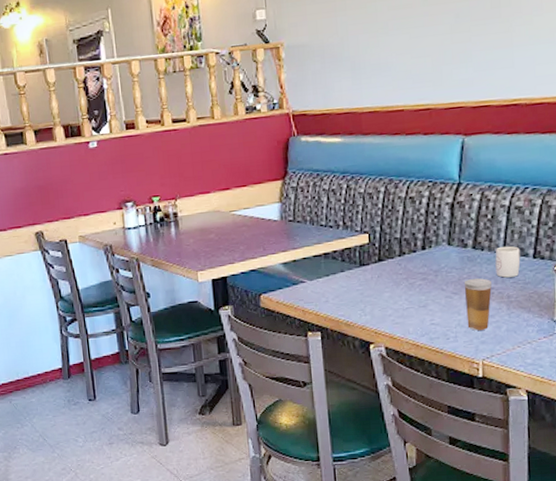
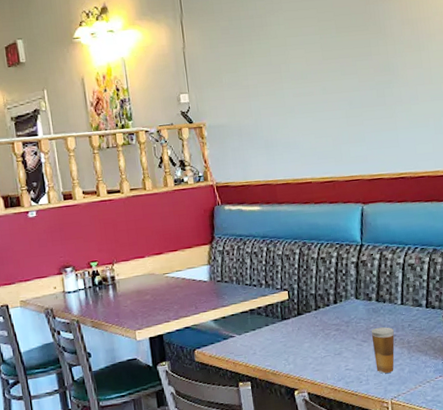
mug: present [495,246,521,278] -> none [395,298,416,326]

